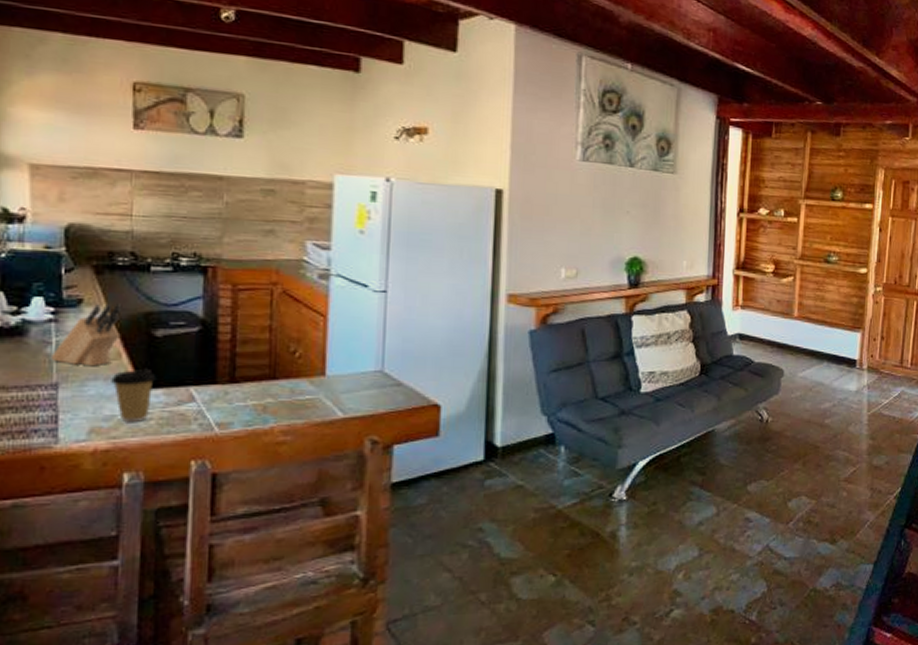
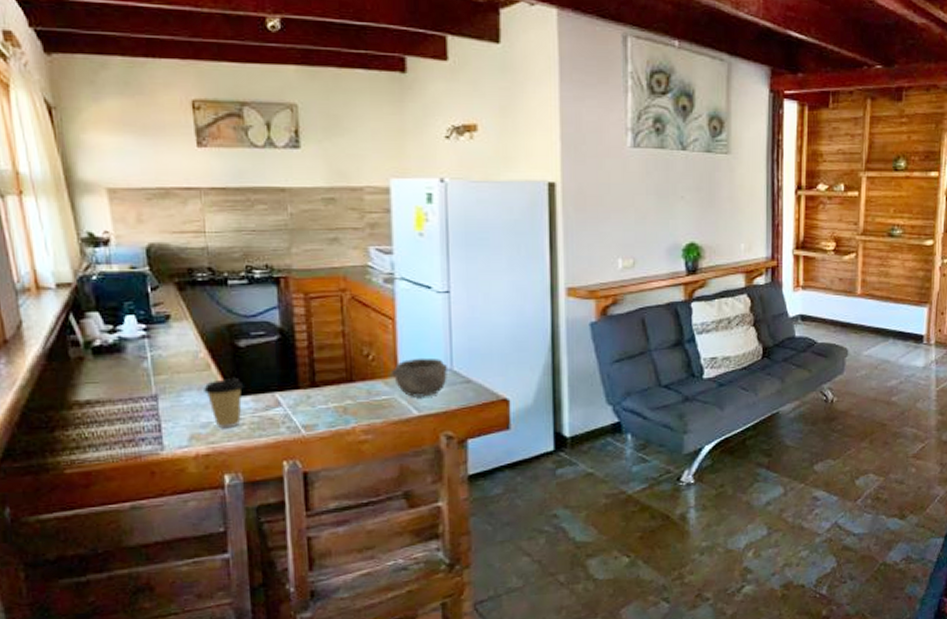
knife block: present [50,303,122,367] -> none [147,317,208,378]
bowl: none [319,357,379,398] -> present [392,357,449,397]

